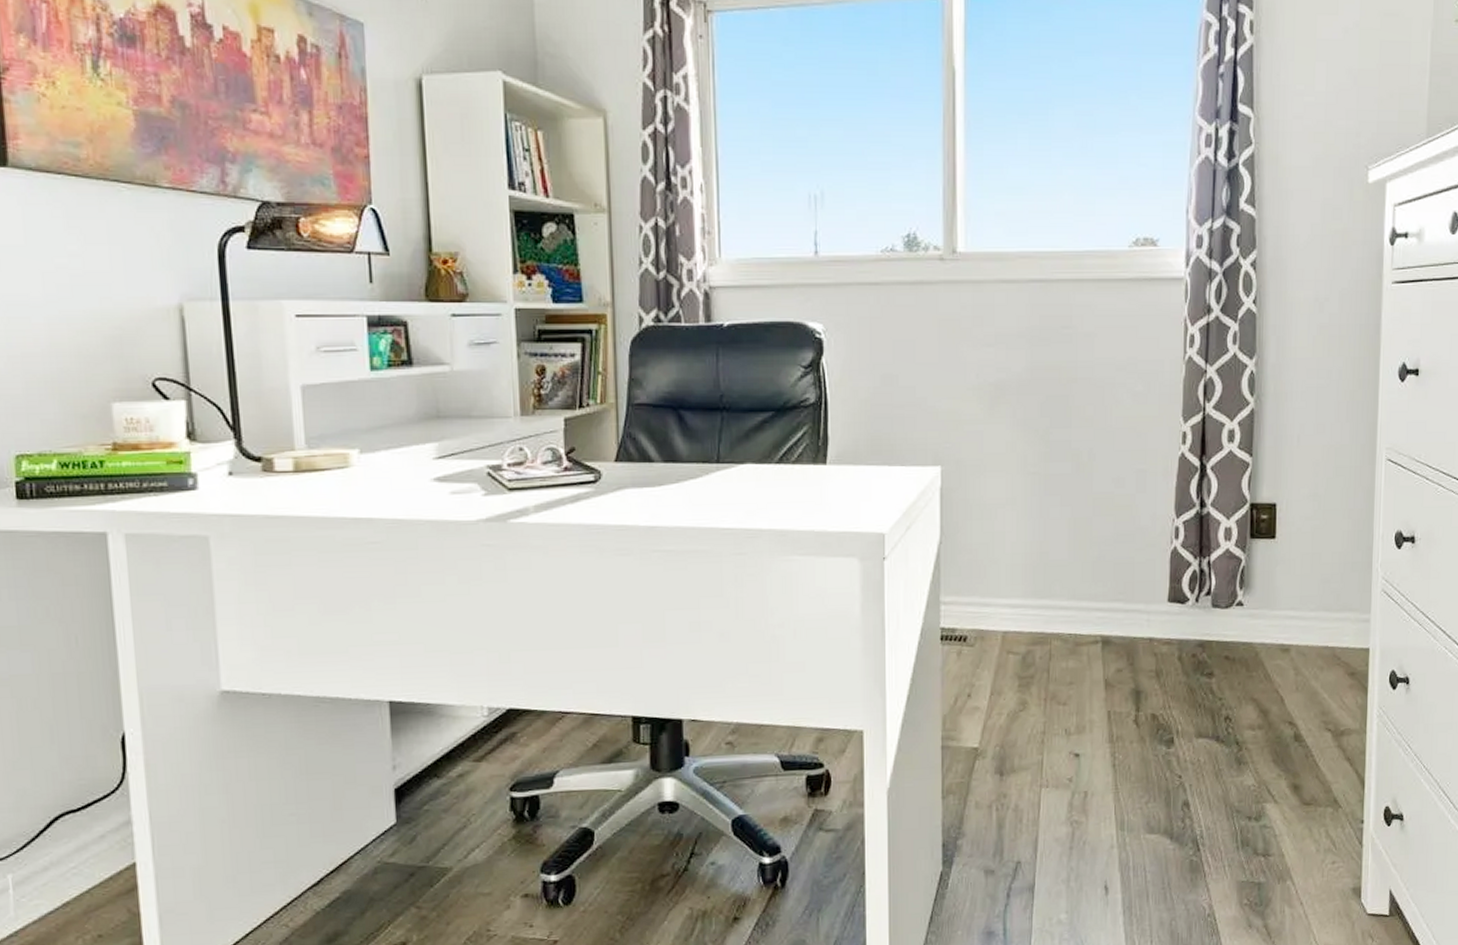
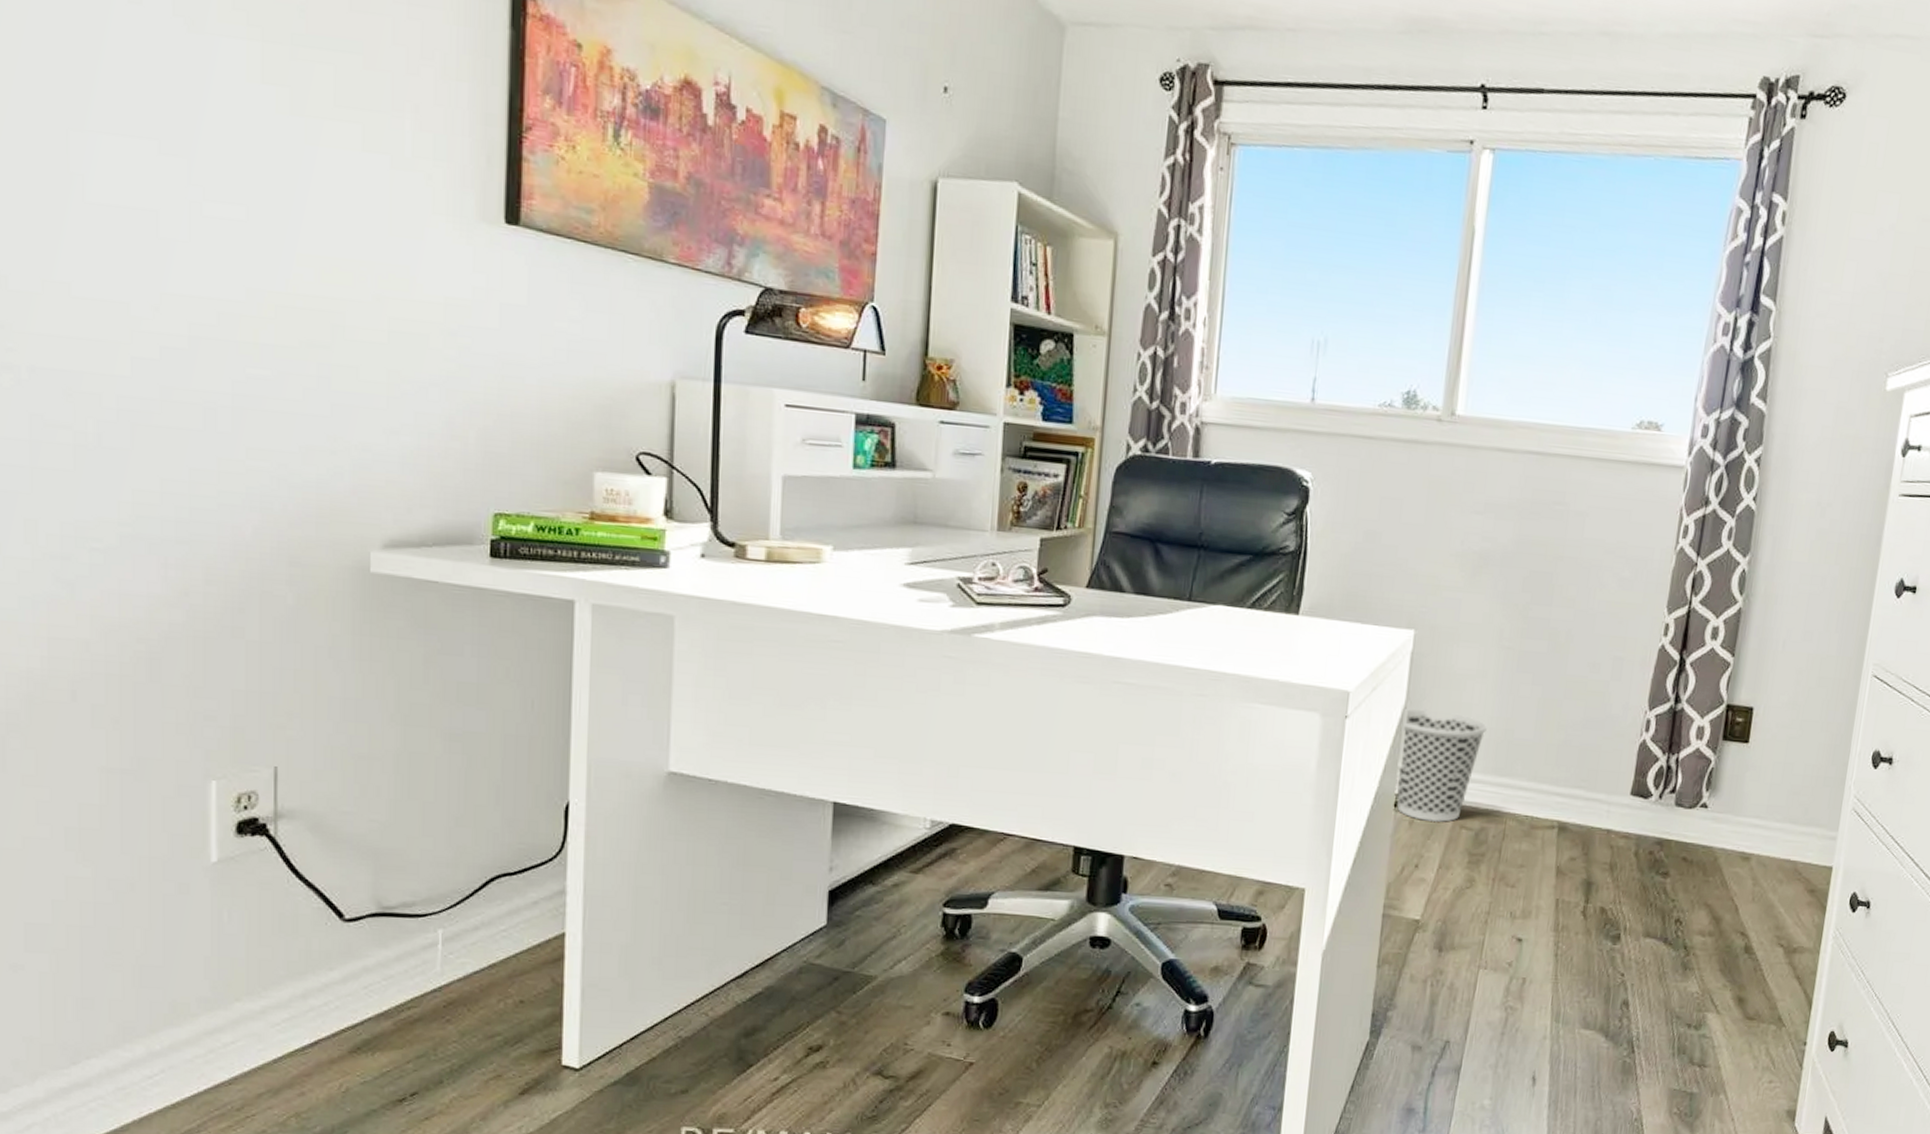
wastebasket: none [939,542,1022,651] -> present [1396,709,1487,823]

